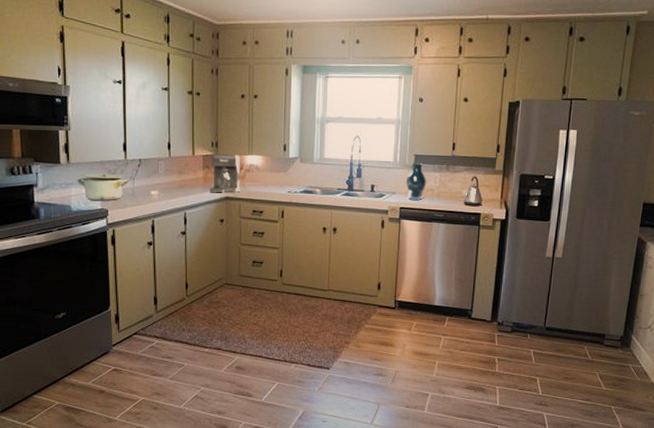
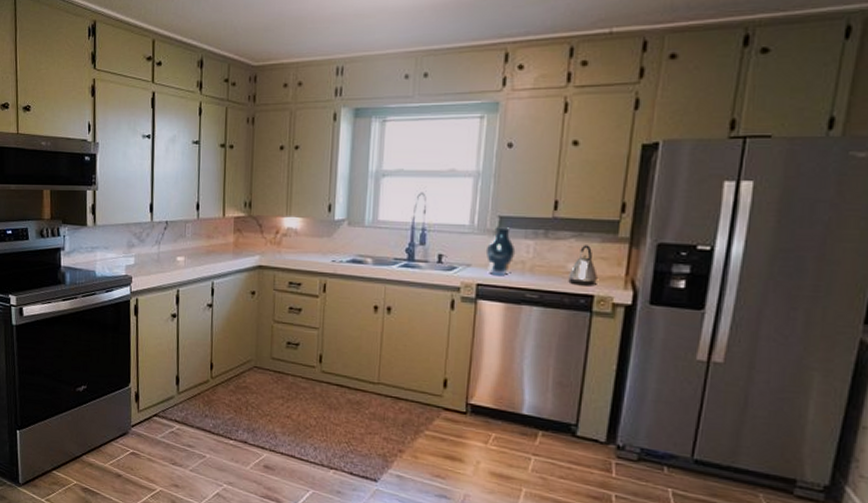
saucepan: present [77,174,129,200] -> none [103,237,154,266]
coffee maker: present [210,154,241,194] -> none [241,215,277,262]

